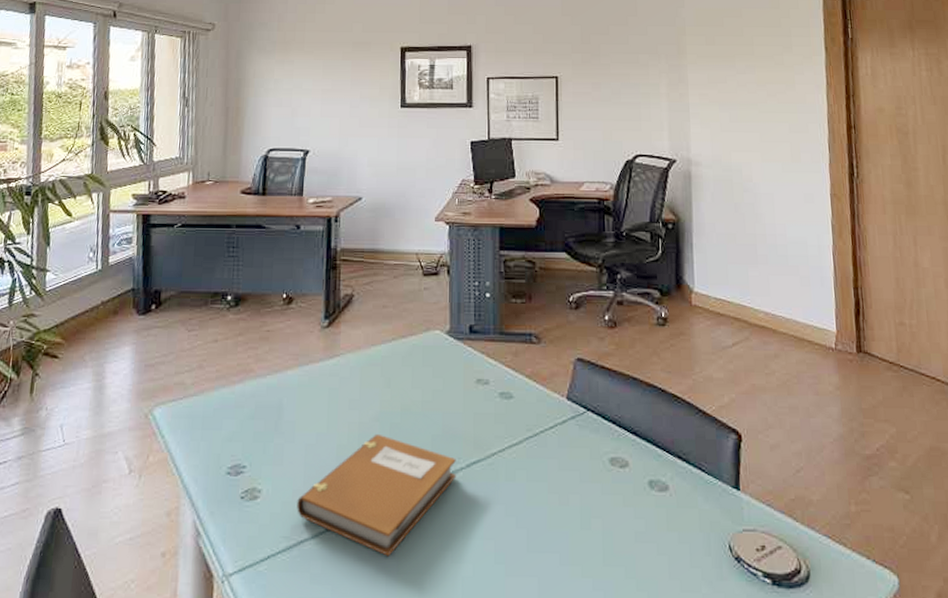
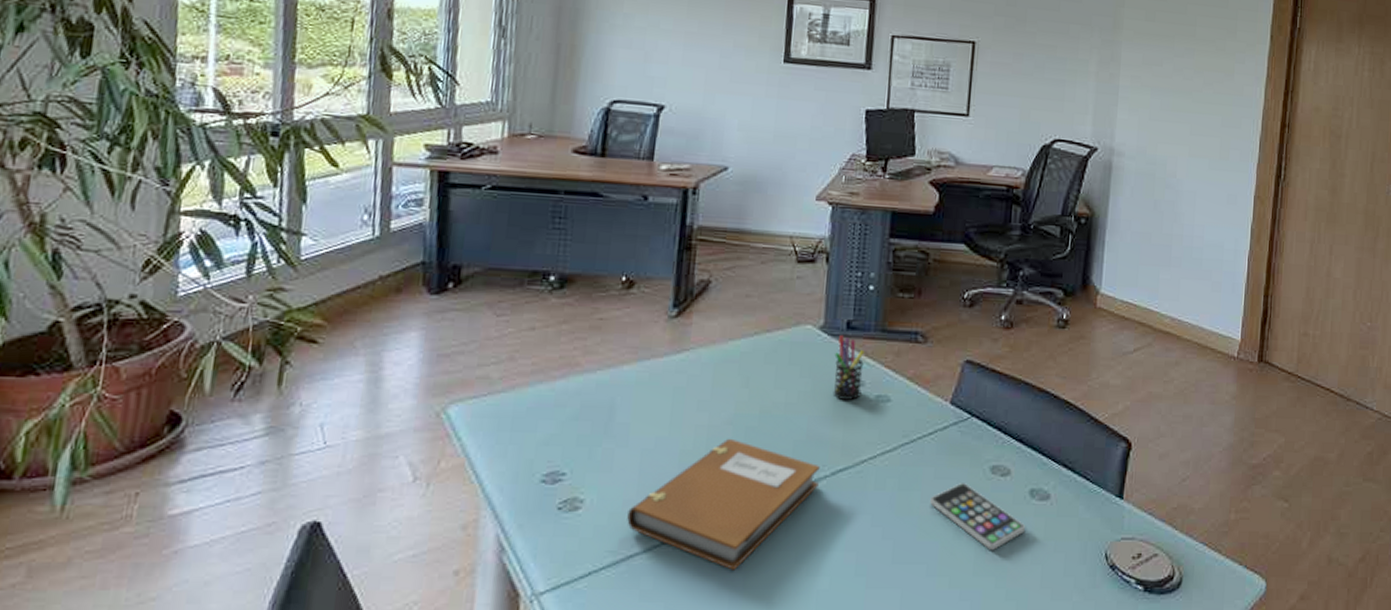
pen holder: none [461,339,487,397] -> present [833,336,865,400]
smartphone: none [557,474,648,540] -> present [930,483,1025,550]

